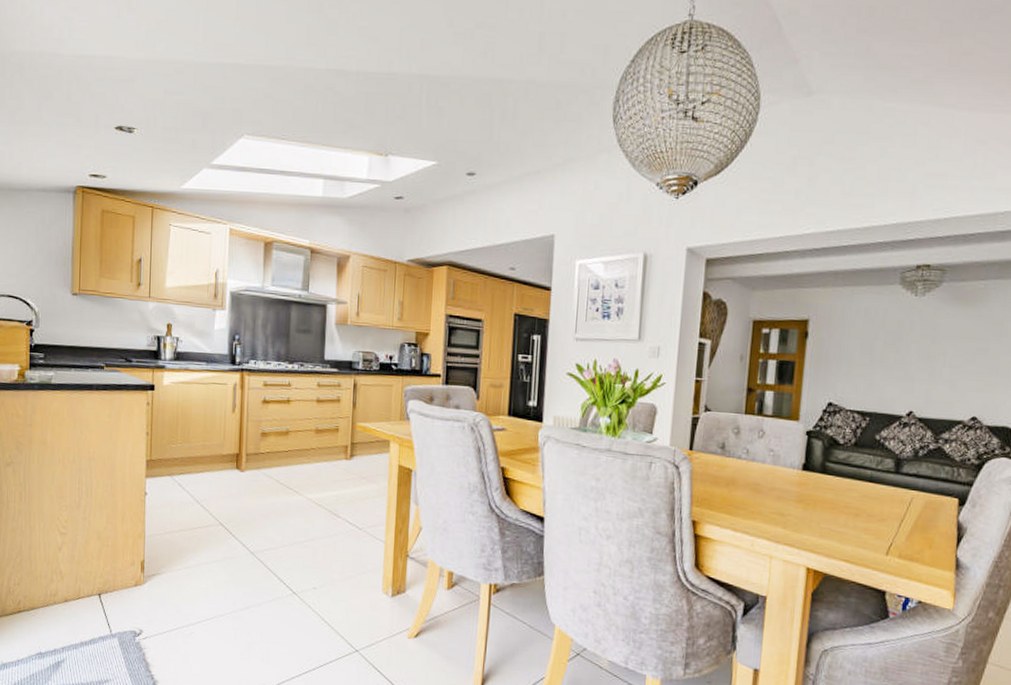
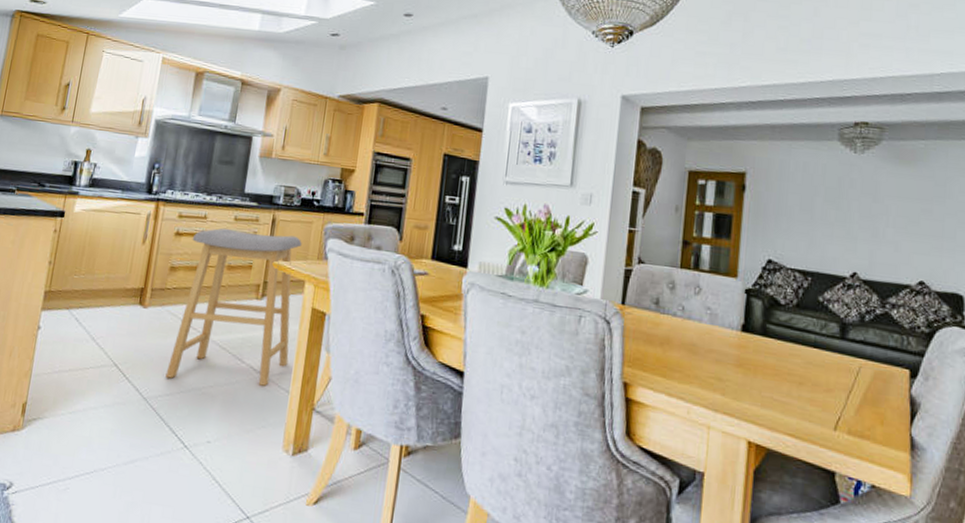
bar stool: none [269,394,384,537] -> present [165,228,302,386]

